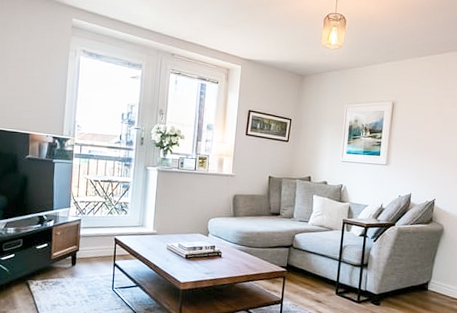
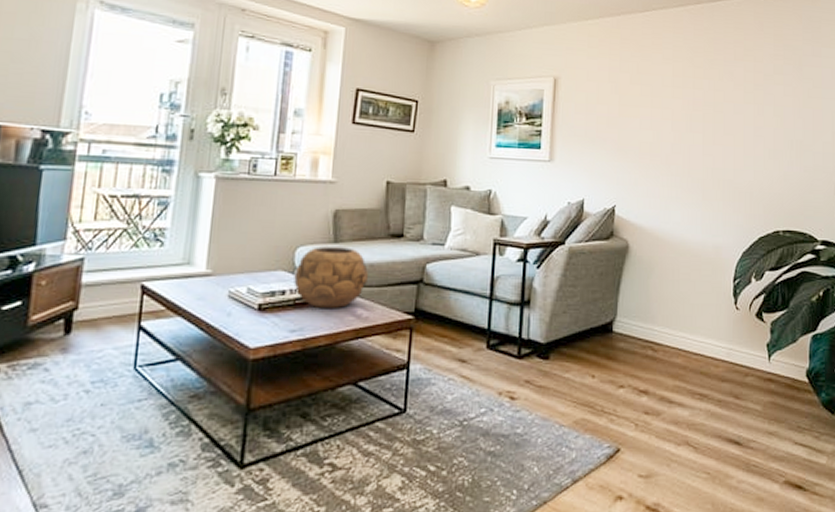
decorative bowl: none [208,219,256,261] -> present [294,247,368,309]

